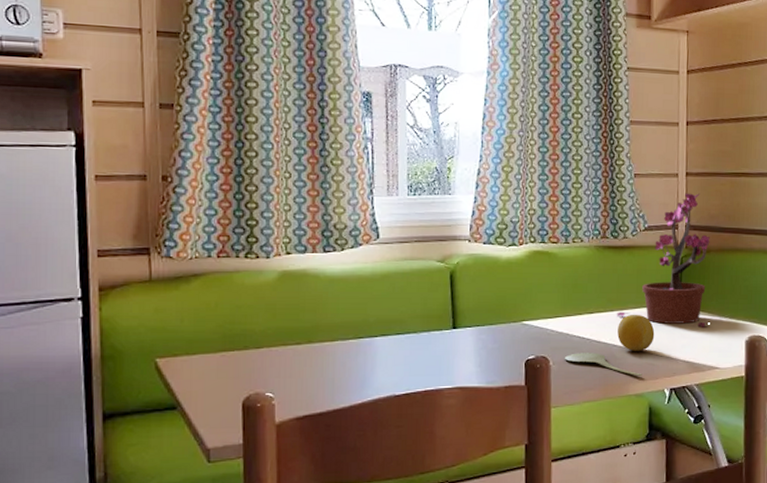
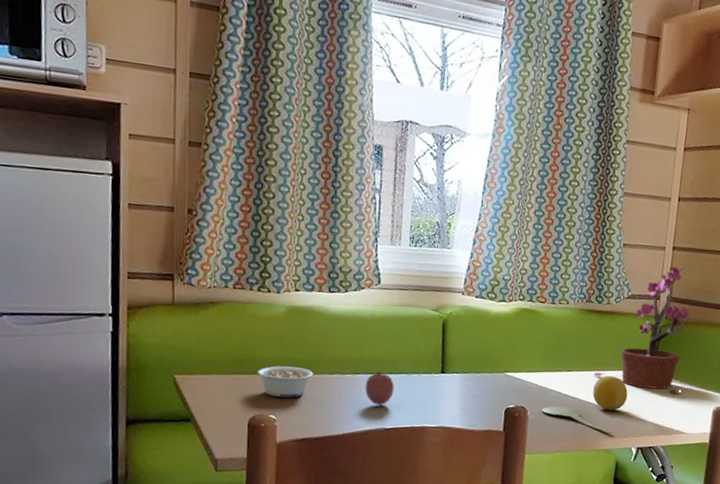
legume: none [249,338,312,372] -> present [257,366,313,398]
fruit: none [370,332,403,370] -> present [364,370,395,405]

